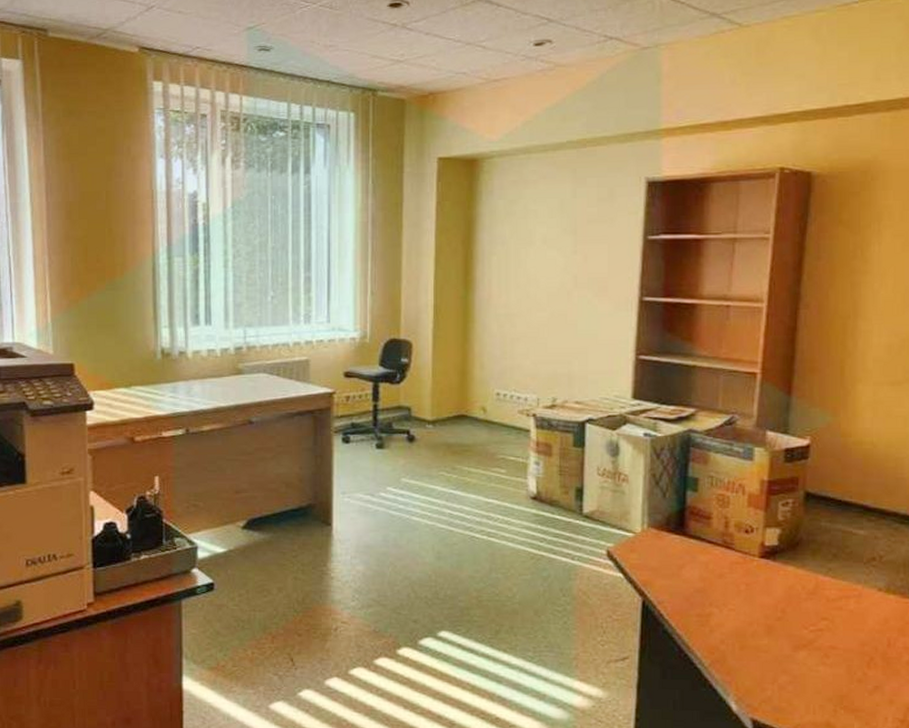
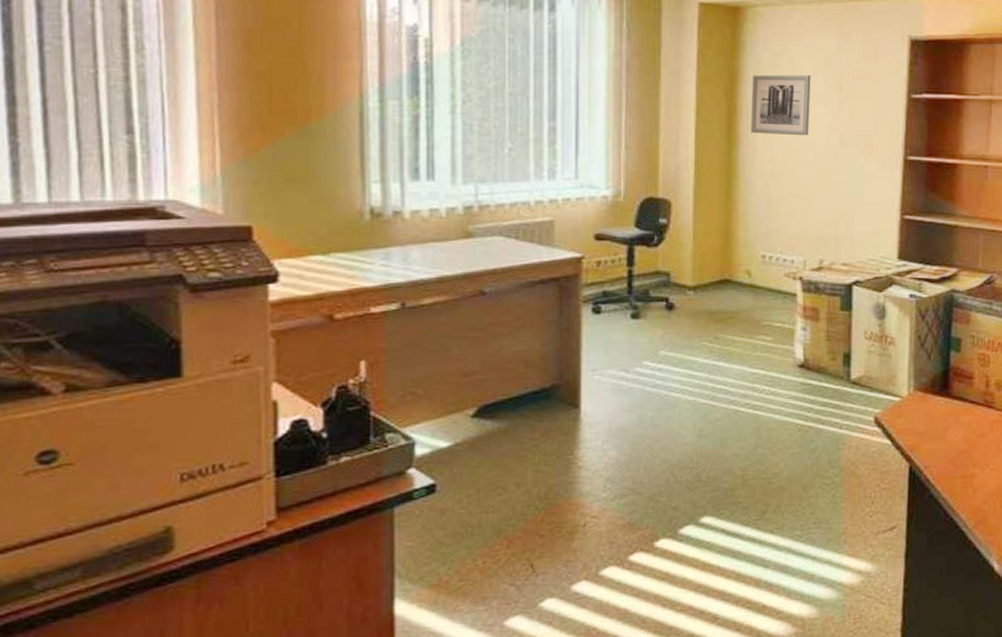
wall art: none [486,220,545,280] -> present [751,74,811,136]

